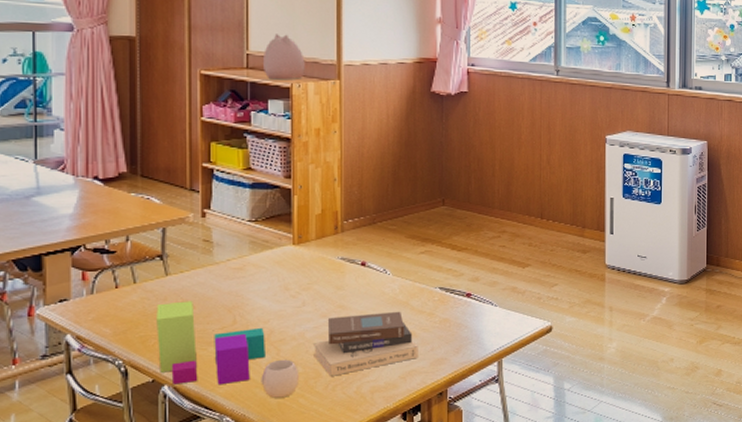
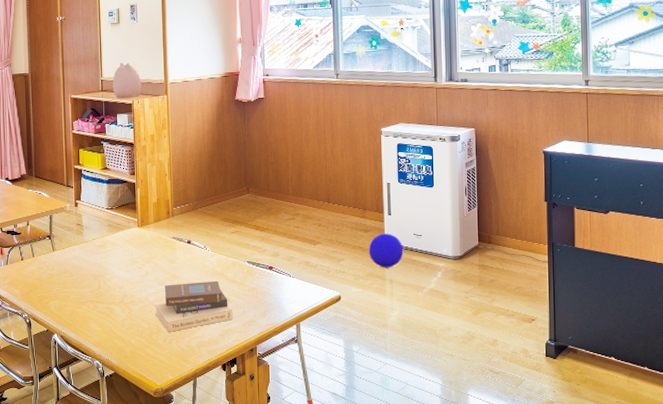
toy blocks: present [156,301,265,385] -> none [48,270,121,336]
cup: present [261,359,299,399] -> none [119,317,145,348]
ball: none [586,255,626,294] -> present [368,233,404,268]

